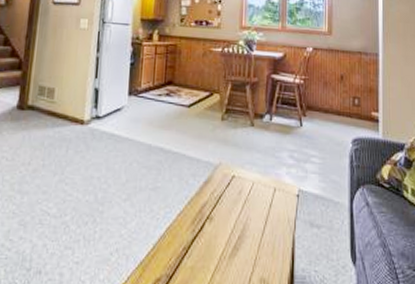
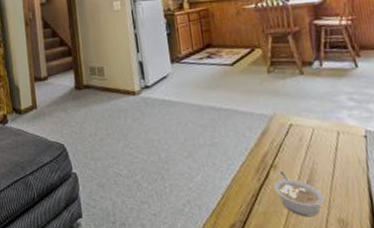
legume: none [206,224,251,275] -> present [273,171,325,217]

